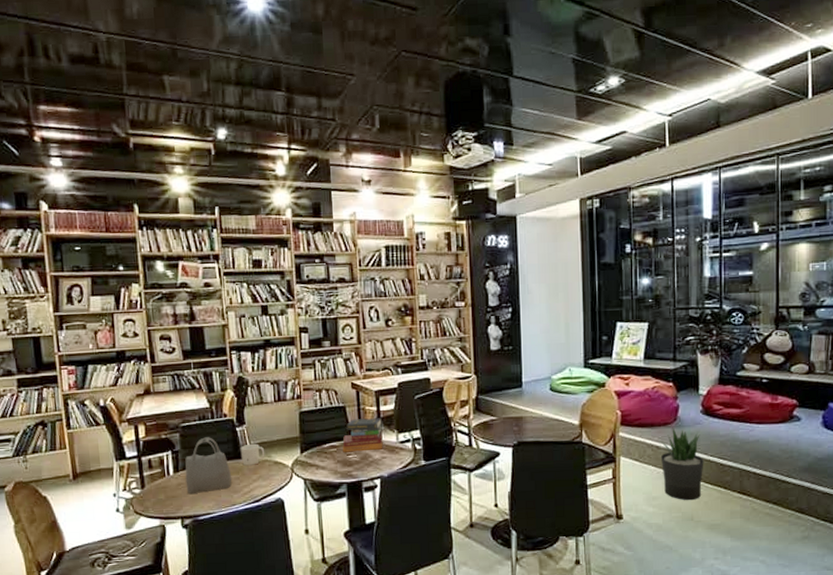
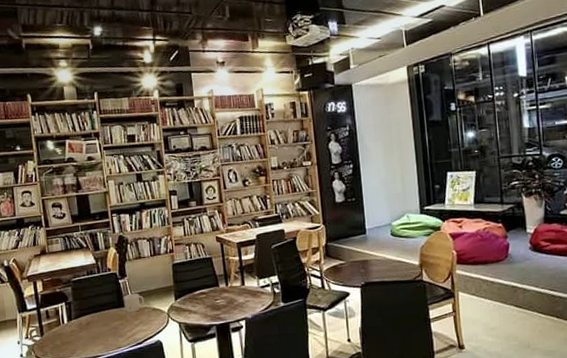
handbag: present [185,437,232,495] -> none [77,289,118,340]
books: present [342,418,383,452] -> none [211,266,246,298]
planter: present [660,427,704,500] -> none [494,263,536,329]

